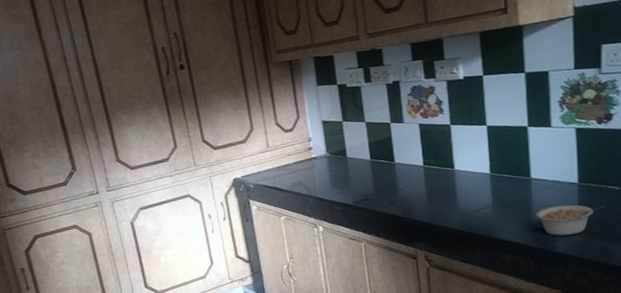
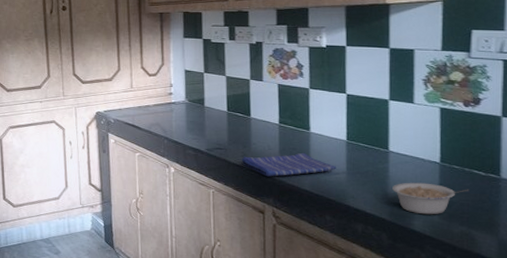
dish towel: none [389,191,482,222] -> present [241,152,336,177]

